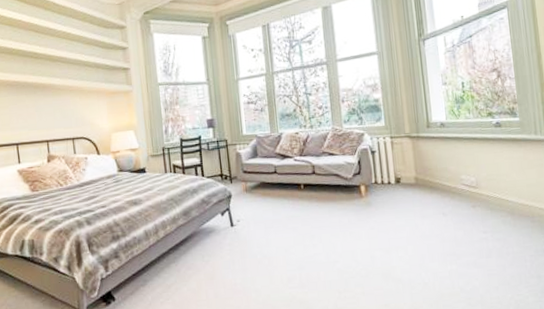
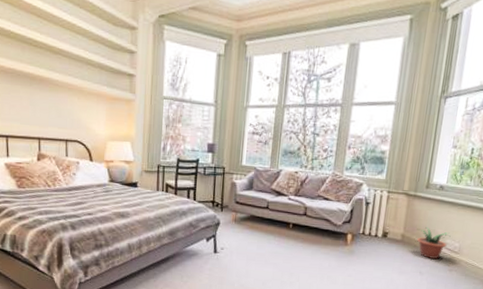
potted plant: none [429,165,464,198] -> present [417,226,451,259]

